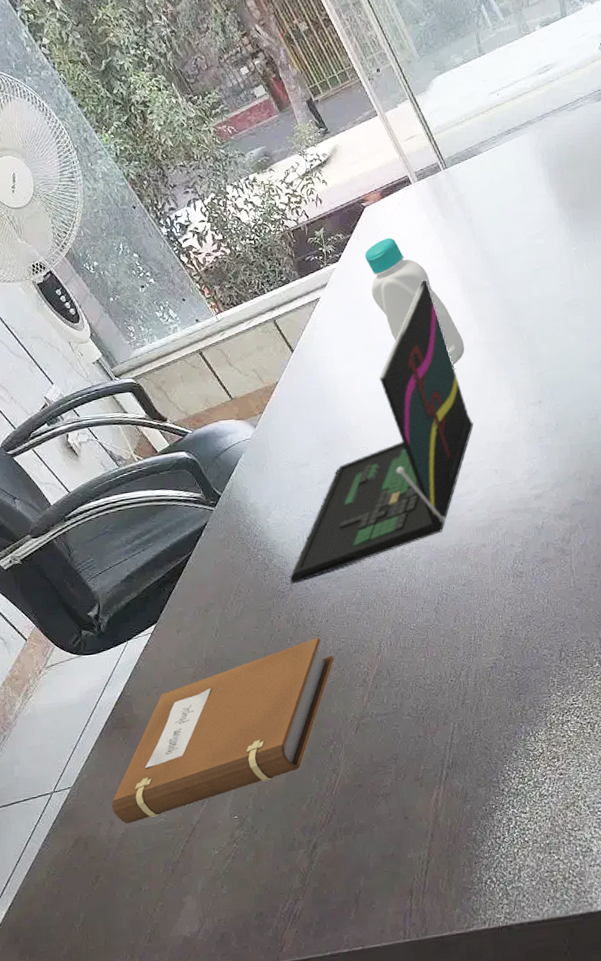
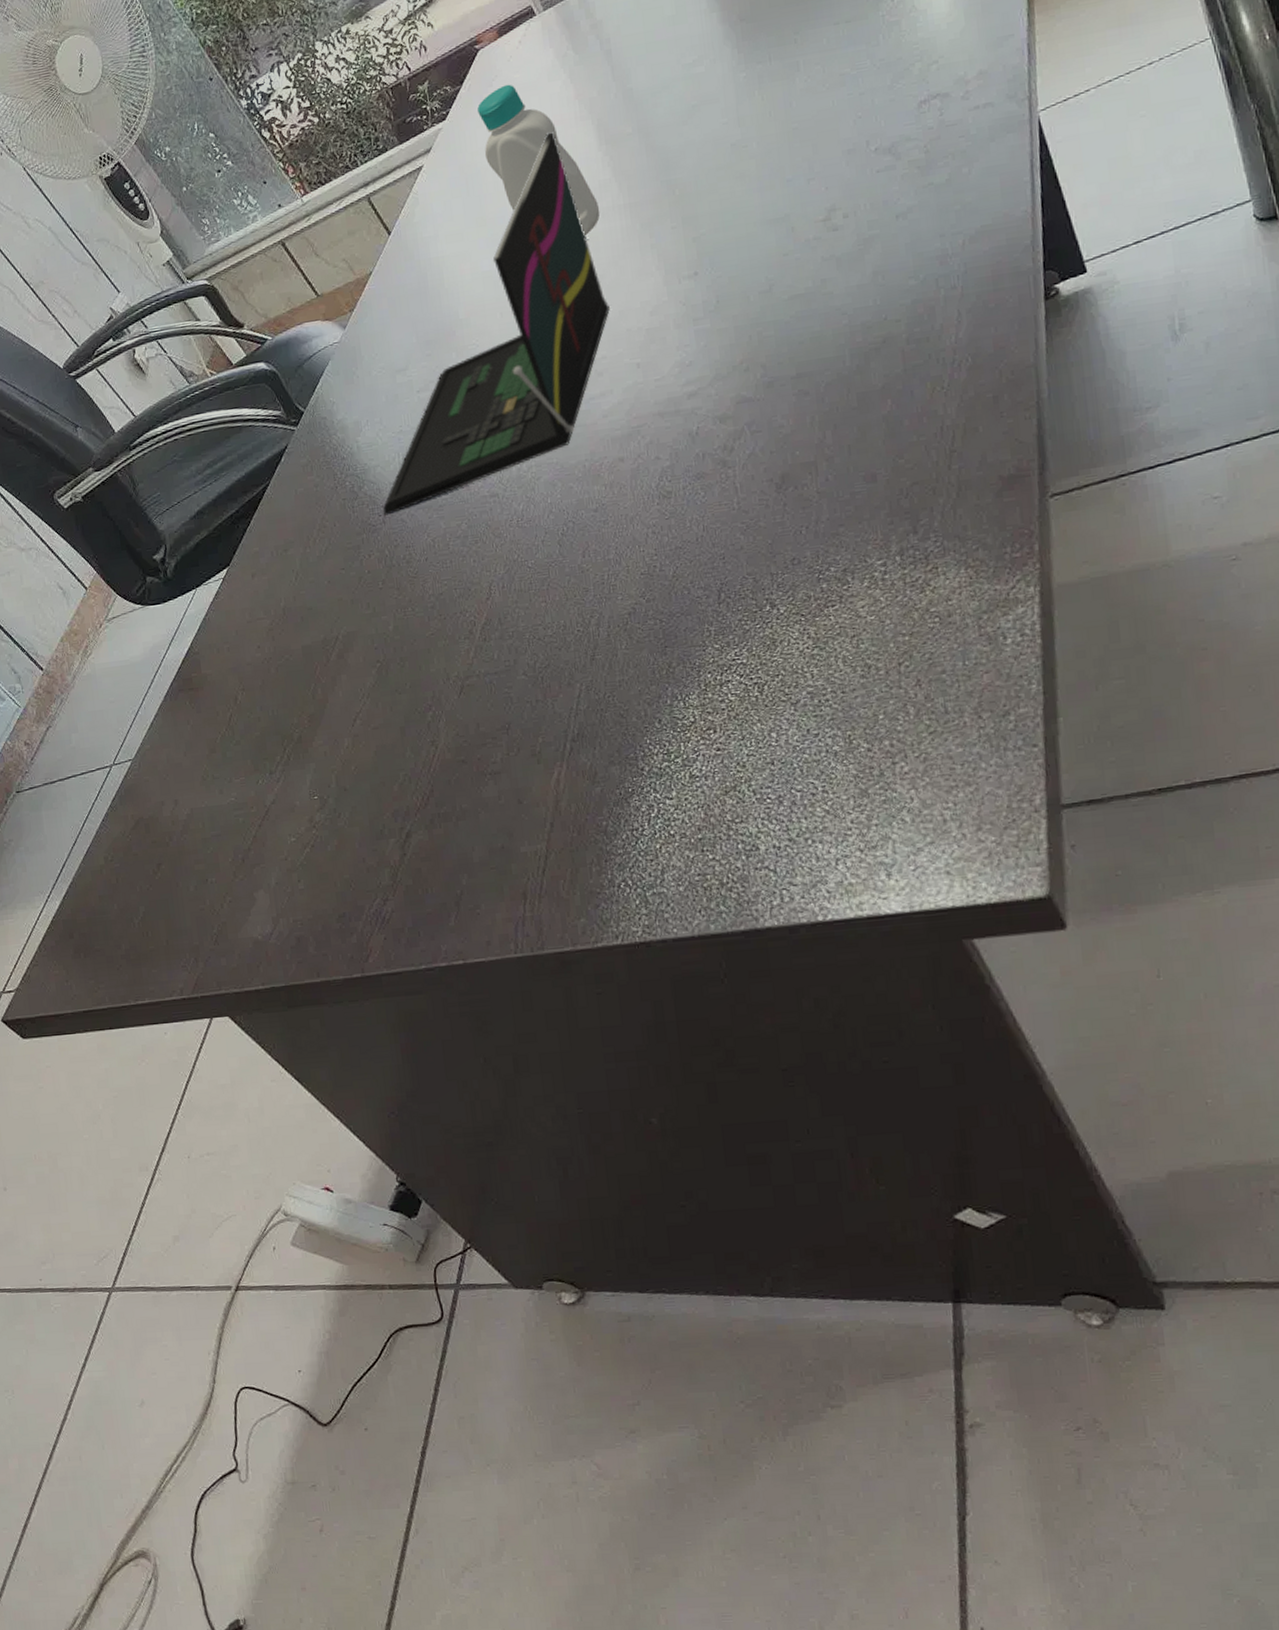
notebook: present [112,637,335,824] -> none [176,579,435,803]

